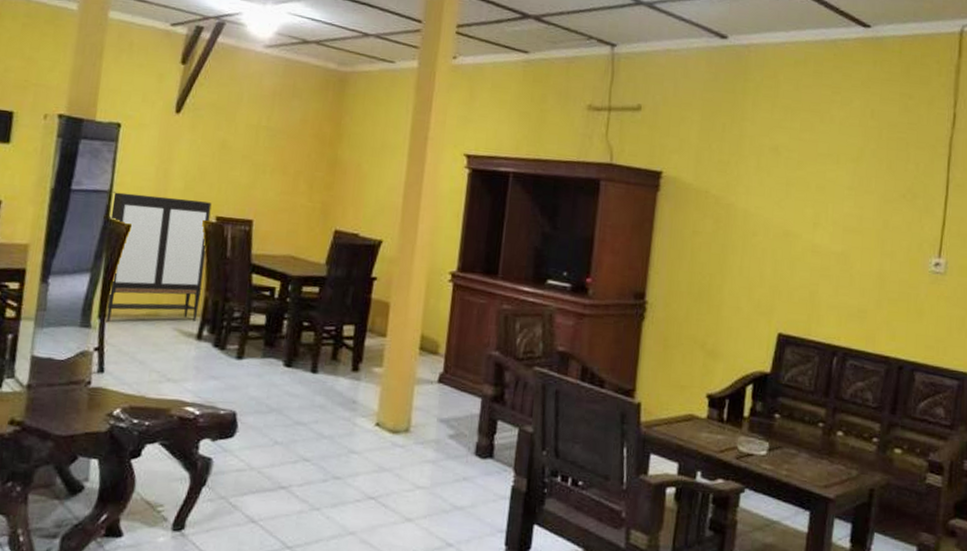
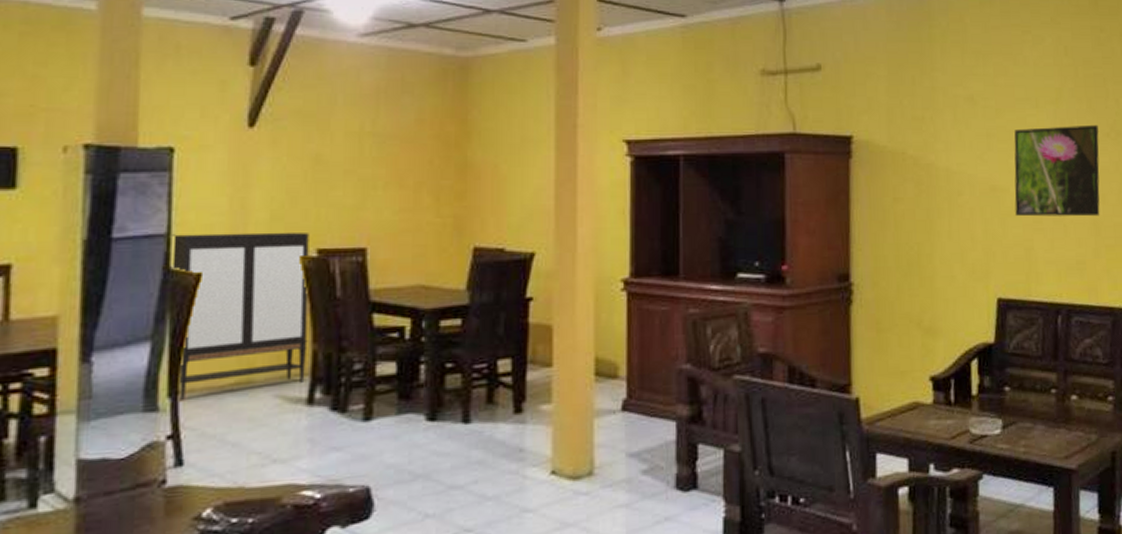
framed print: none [804,181,895,271] -> present [1014,124,1100,217]

